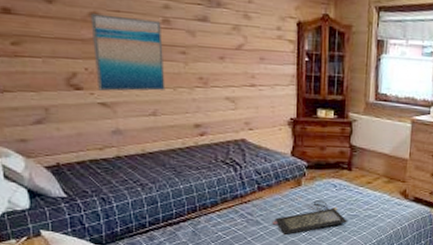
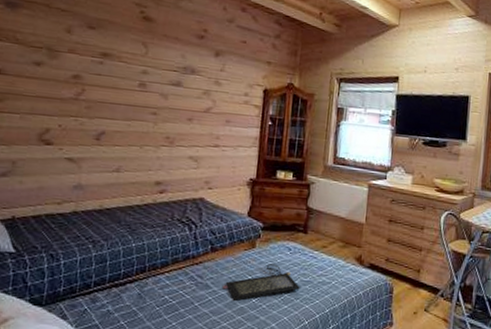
wall art: present [90,13,165,92] -> none [67,75,138,149]

